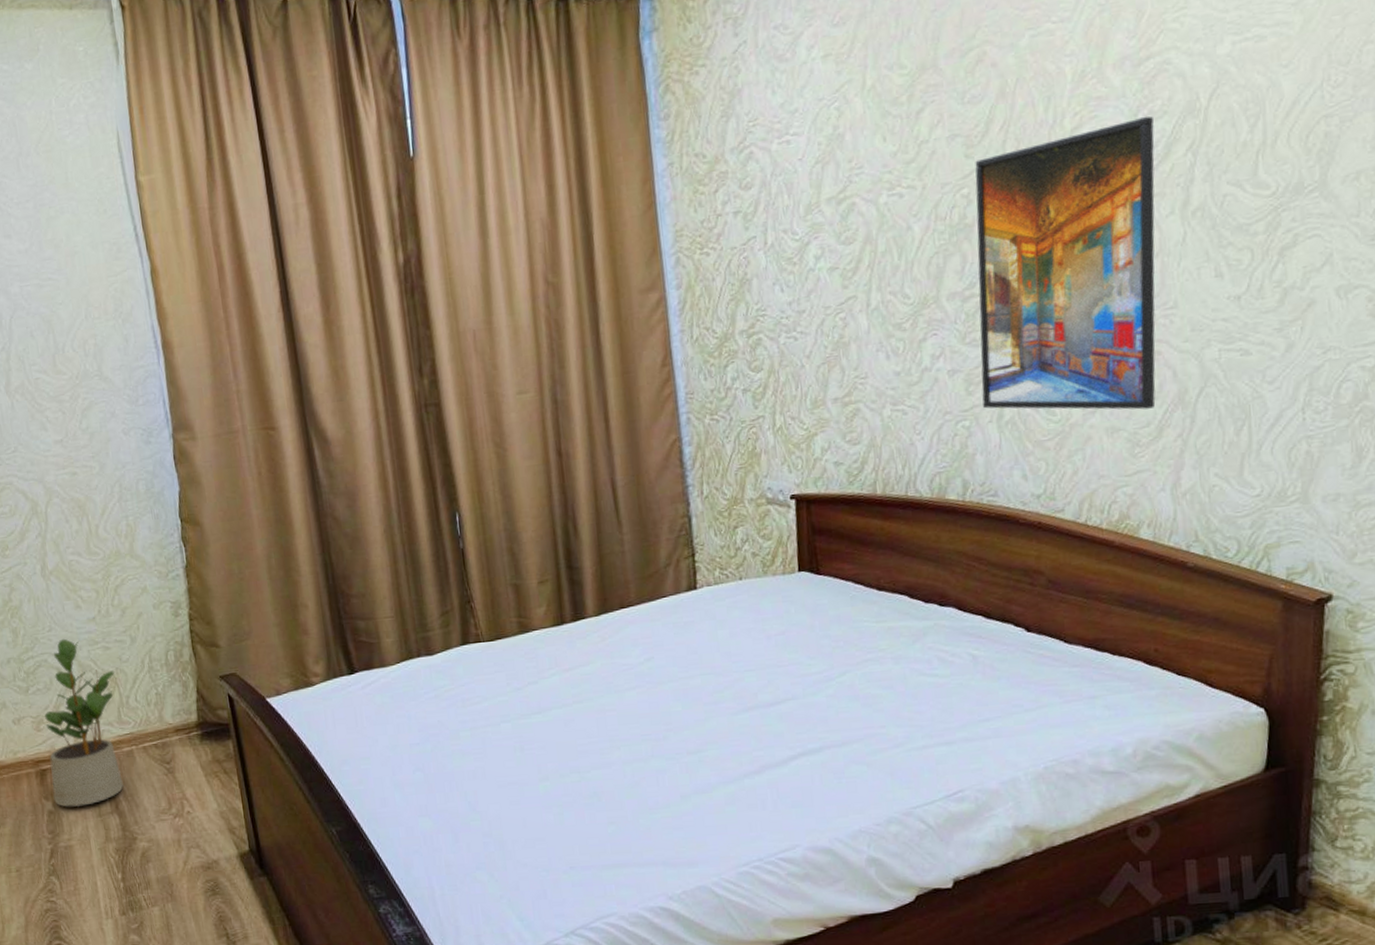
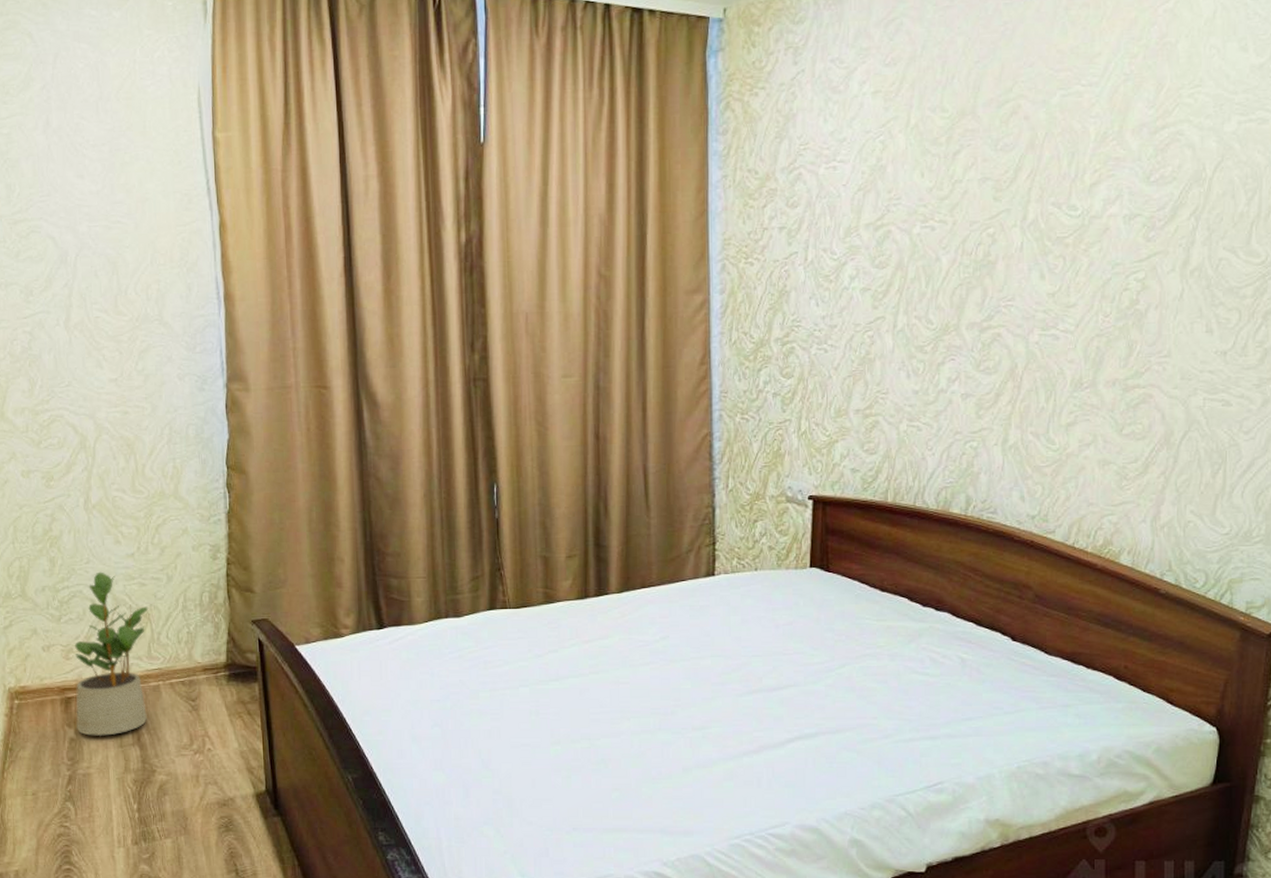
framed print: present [975,116,1156,410] -> none [991,181,1163,446]

